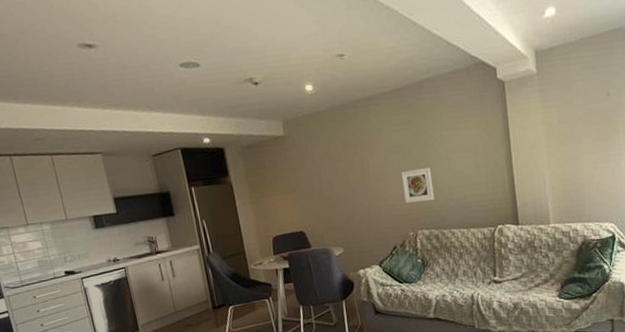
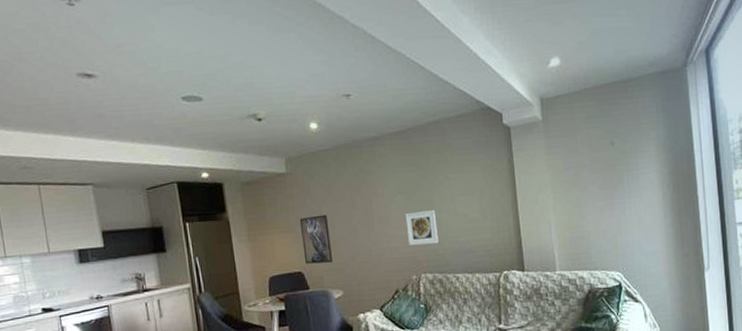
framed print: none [299,175,333,224] -> present [299,214,333,264]

